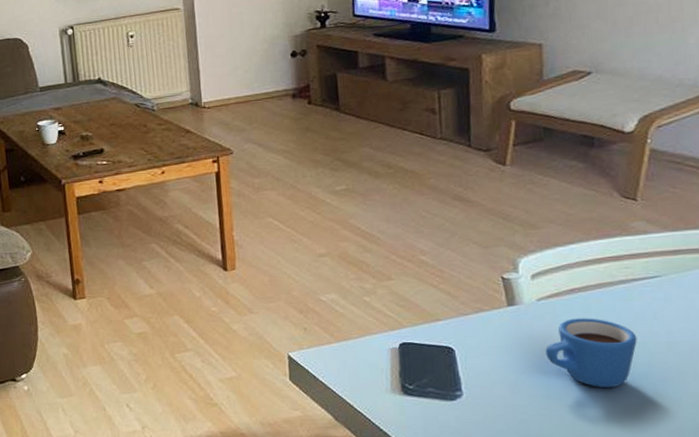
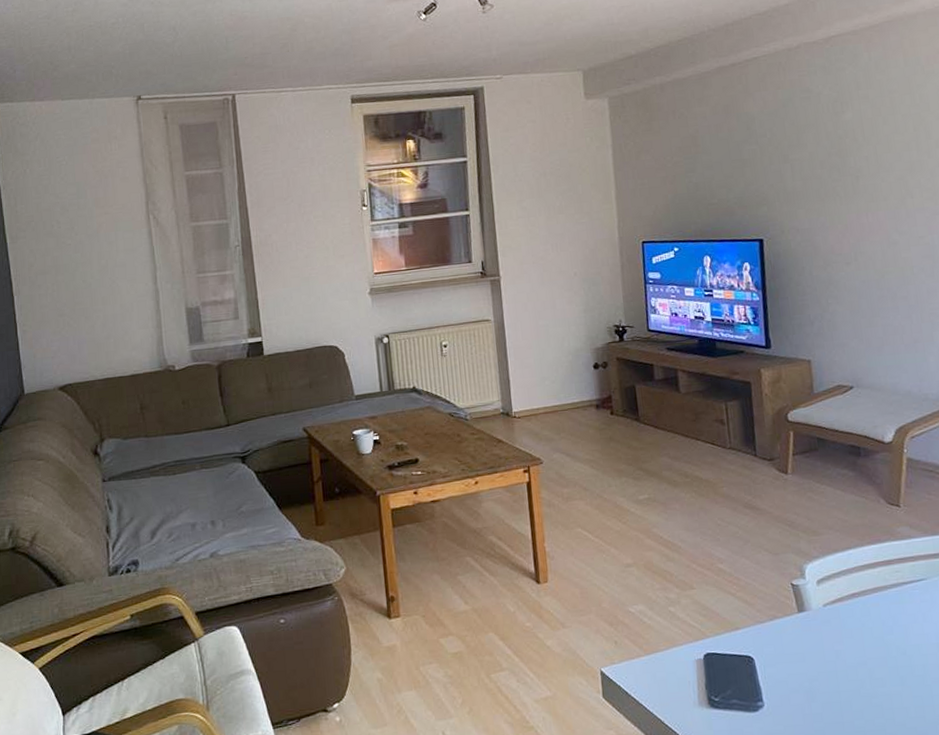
mug: present [545,318,637,387] -> none [834,622,912,692]

